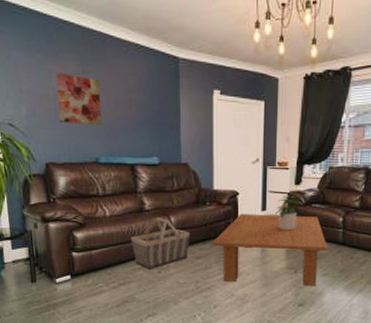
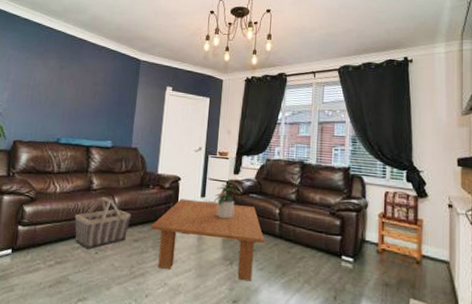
wall art: present [55,72,102,126] -> none [33,66,73,111]

